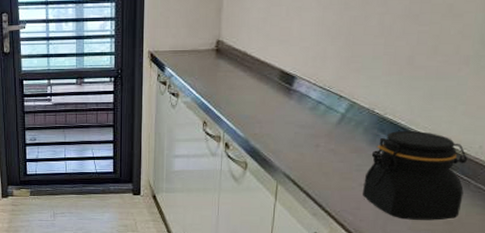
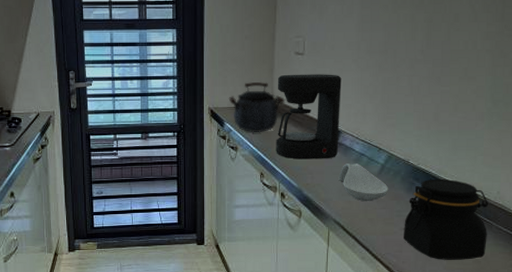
kettle: none [170,22,233,79] -> present [228,81,285,133]
coffee maker: none [221,13,300,107] -> present [276,74,342,159]
spoon rest: none [291,112,349,154] -> present [338,163,389,202]

